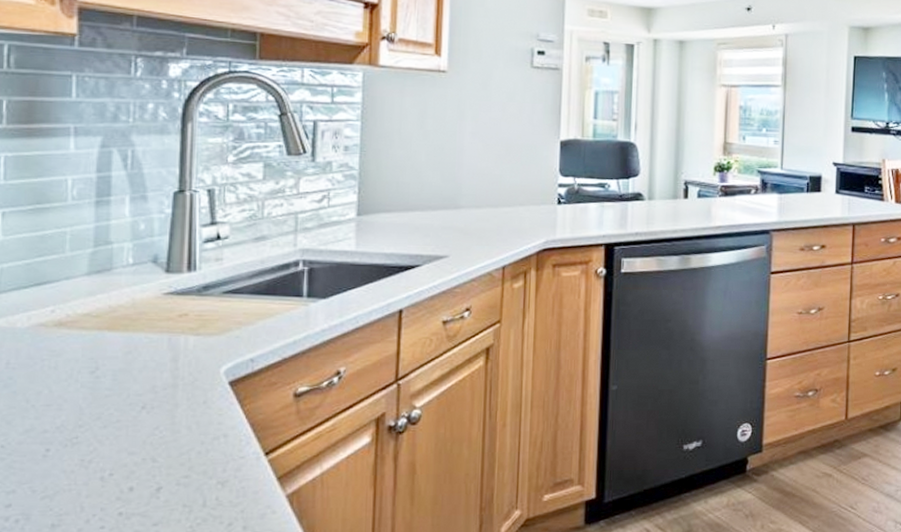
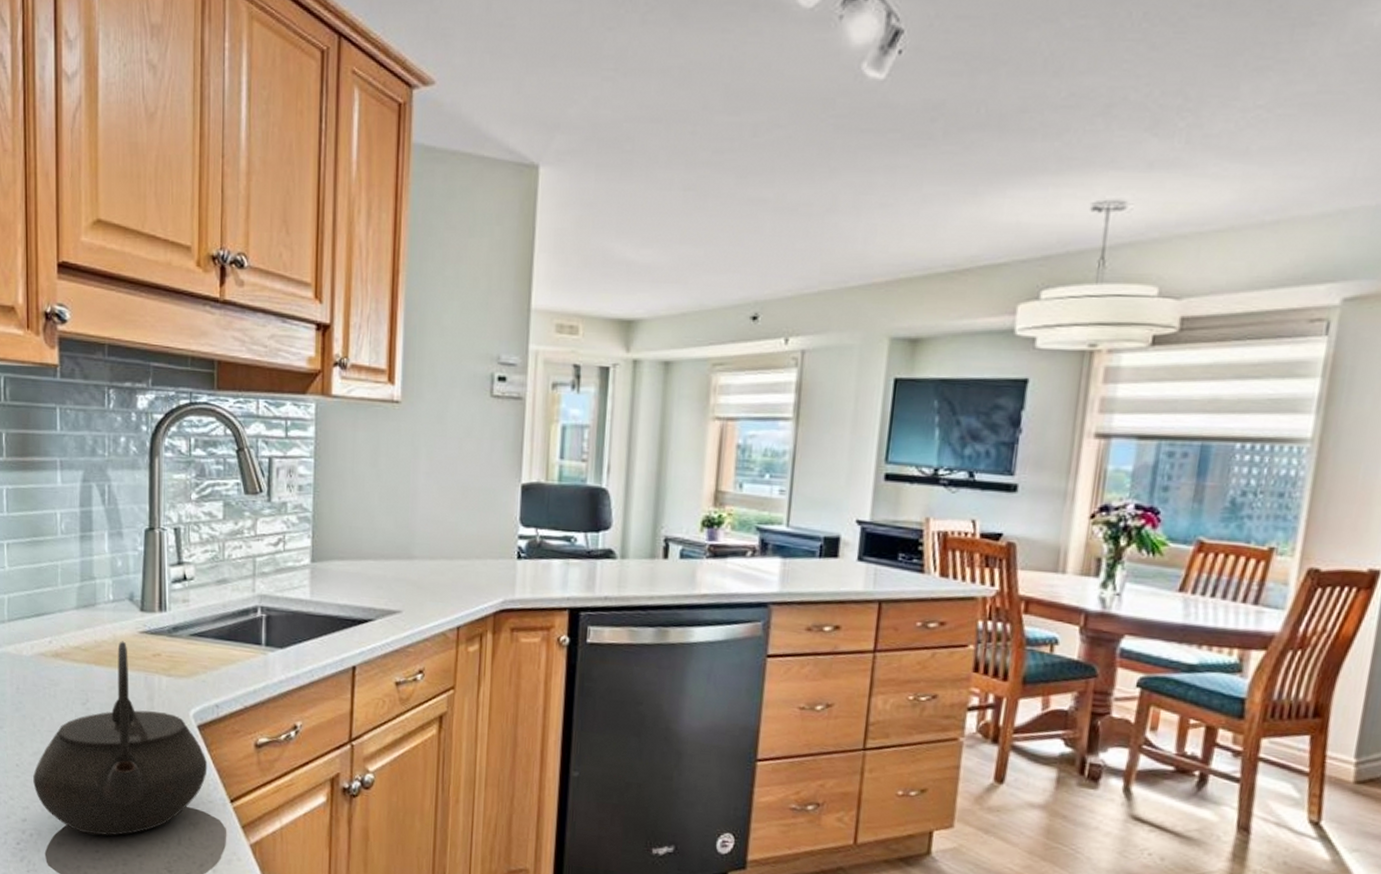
kettle: none [23,304,240,510] -> present [33,641,208,836]

